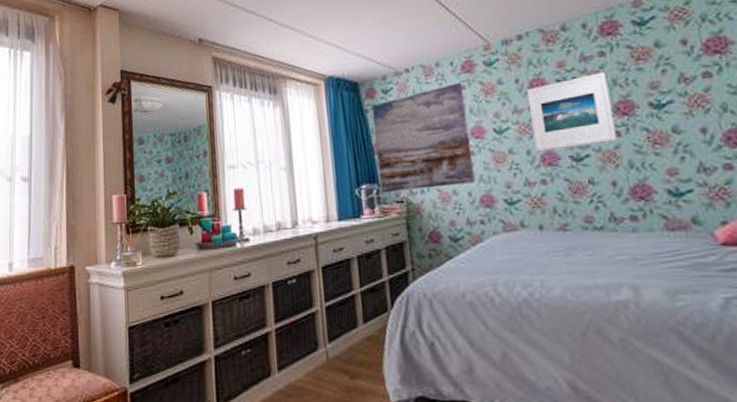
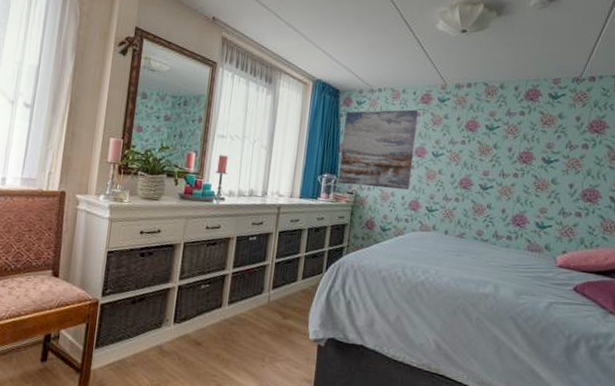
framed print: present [526,72,617,152] -> none [457,126,520,180]

